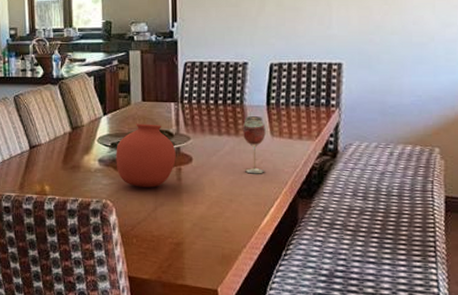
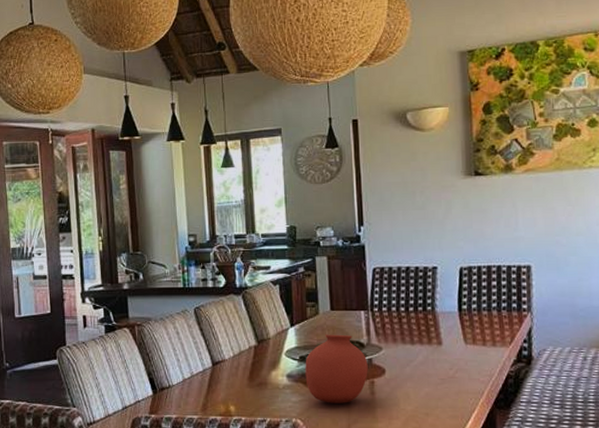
wineglass: present [242,115,266,174] -> none [435,322,461,385]

